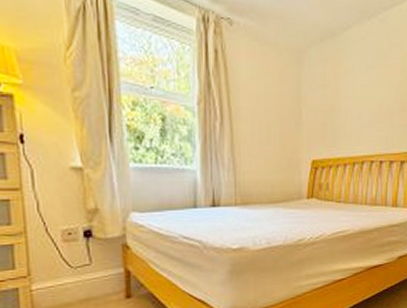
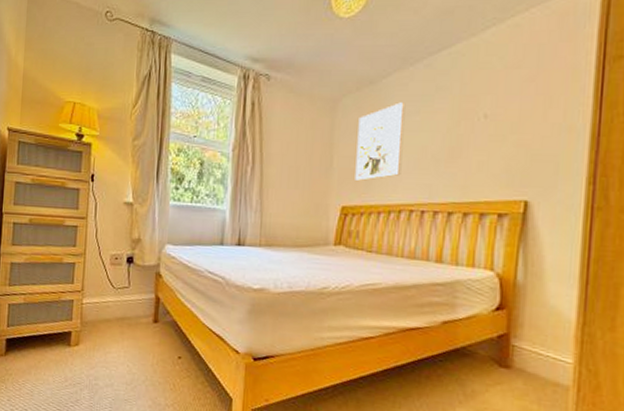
wall art: none [323,56,365,134] -> present [355,102,406,181]

